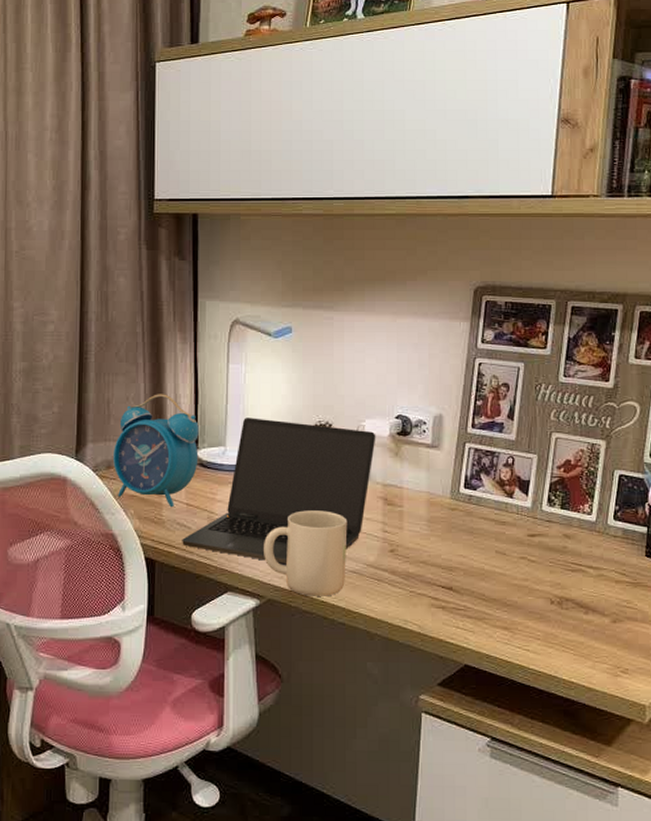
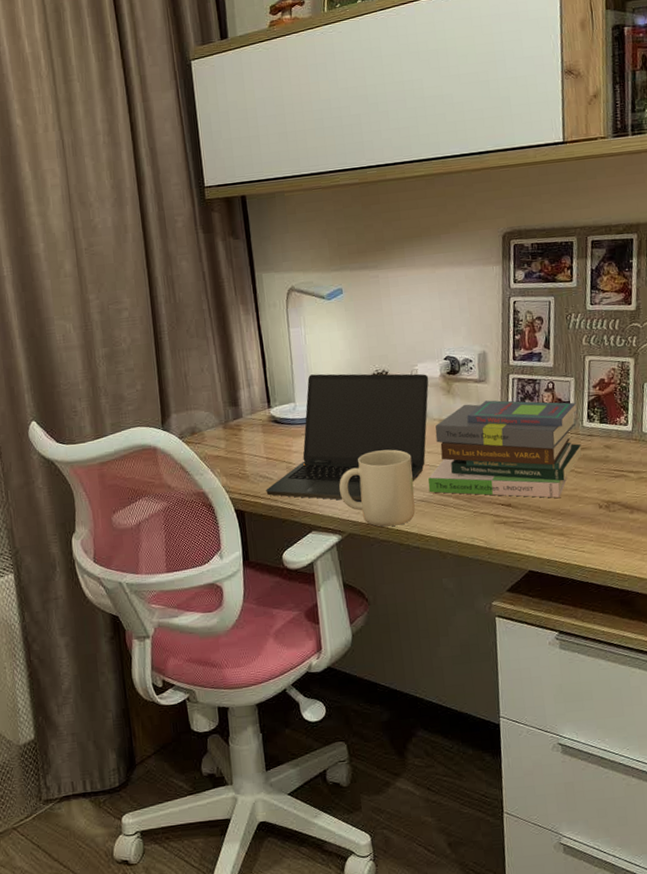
alarm clock: present [113,394,199,508] -> none [195,362,273,463]
books: none [362,469,538,588] -> present [428,400,582,499]

